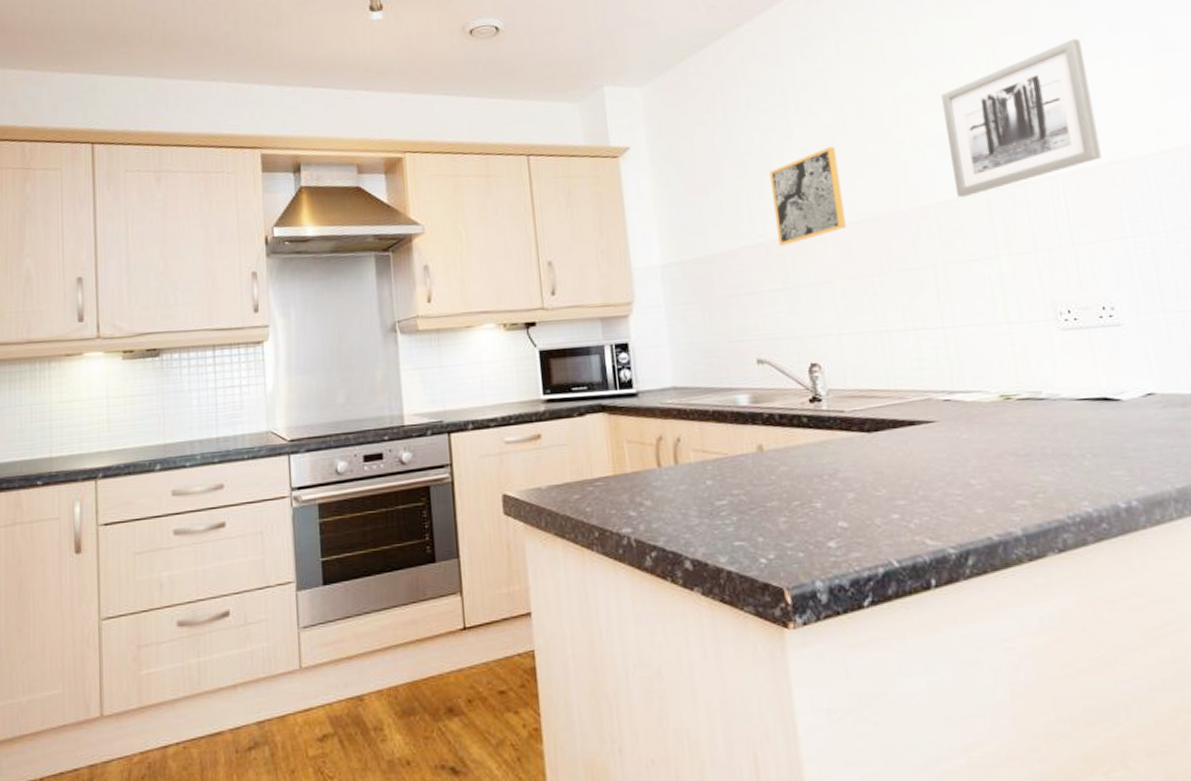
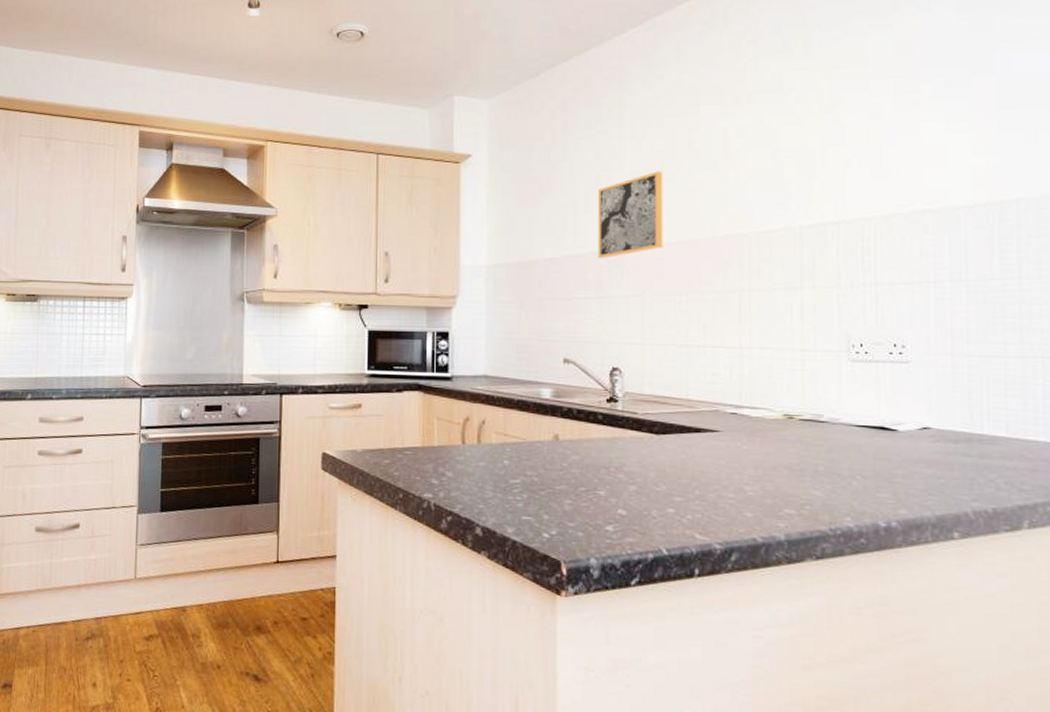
wall art: present [941,38,1102,198] -> none [771,89,917,230]

